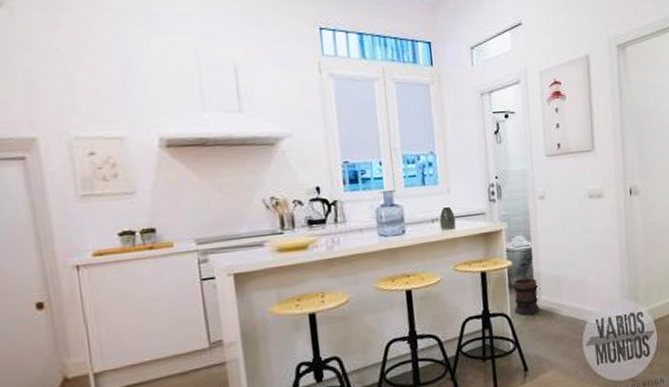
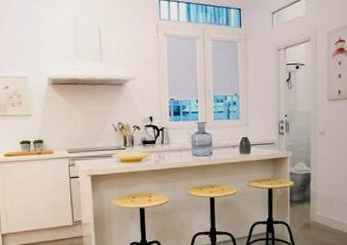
wooden barrel: present [513,277,541,316] -> none [293,196,316,226]

